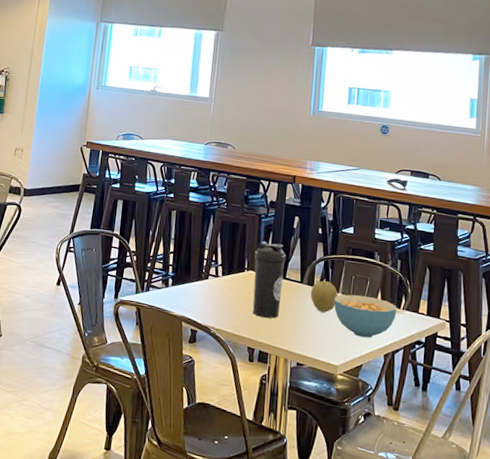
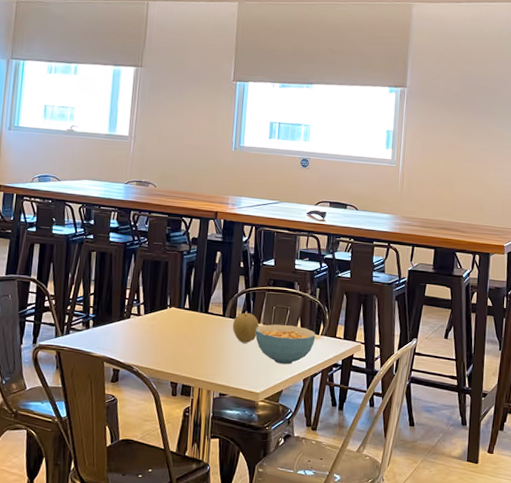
water bottle: present [252,241,286,319] -> none [175,277,209,352]

